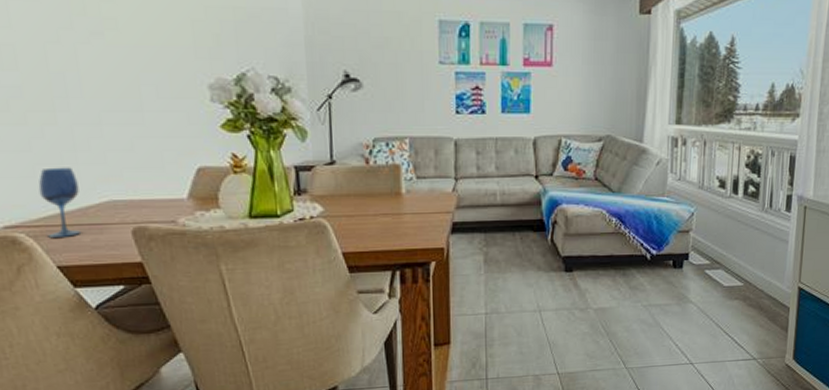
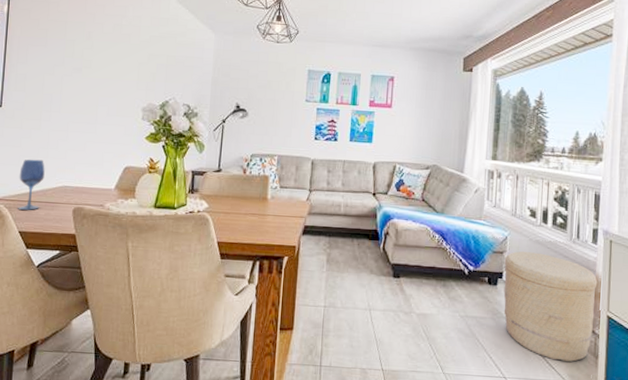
woven basket: none [690,227,790,339] -> present [503,251,598,362]

